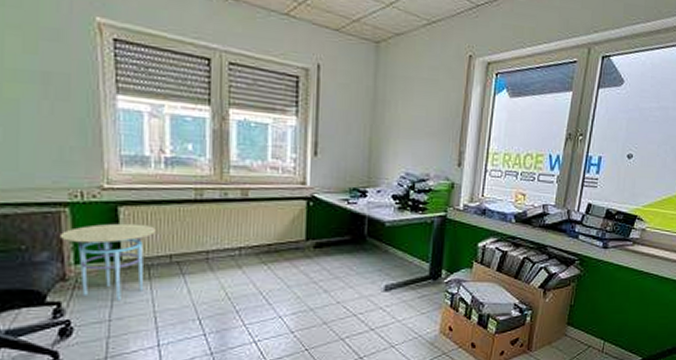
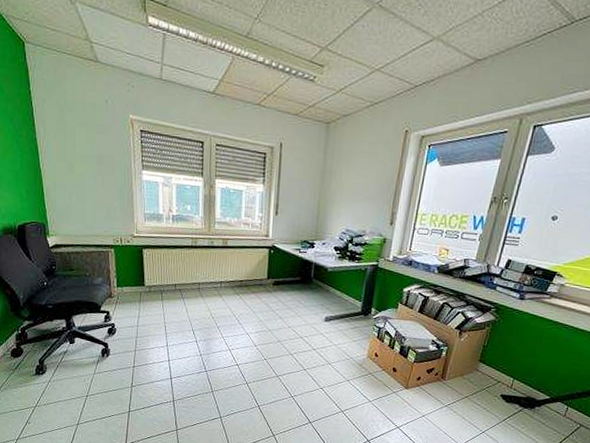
side table: present [59,223,156,300] -> none [108,260,166,313]

